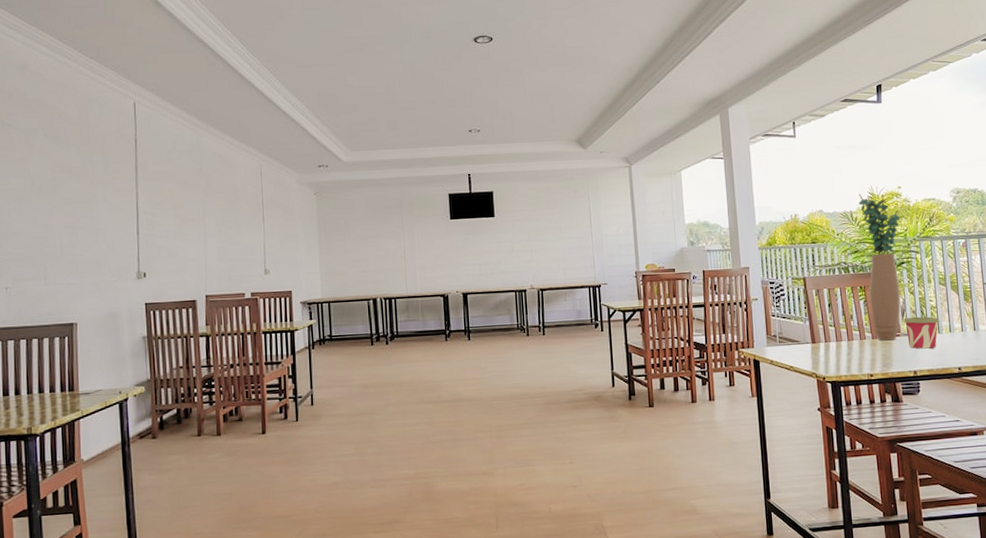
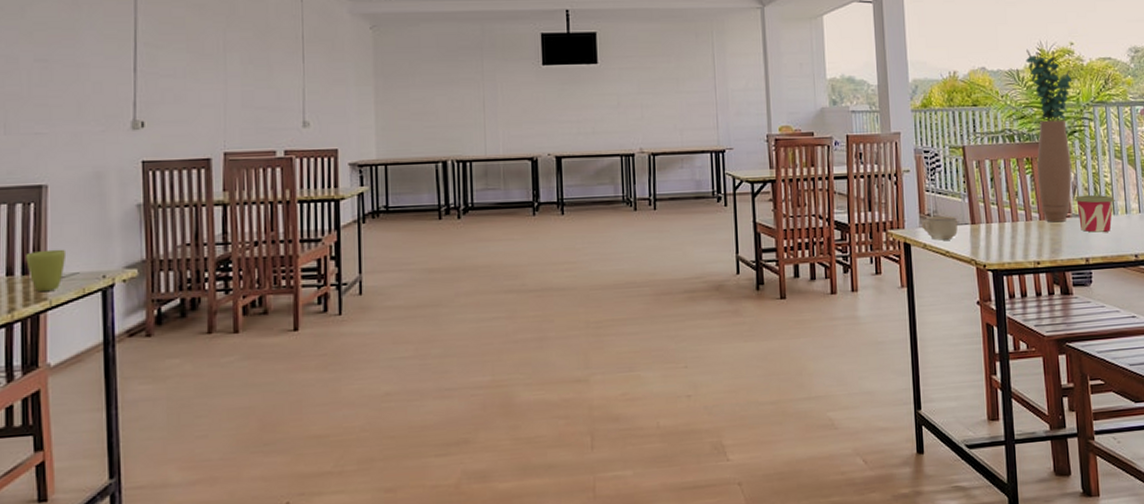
cup: none [63,371,93,405] -> present [26,249,67,293]
cup: none [768,336,800,357] -> present [921,215,958,241]

